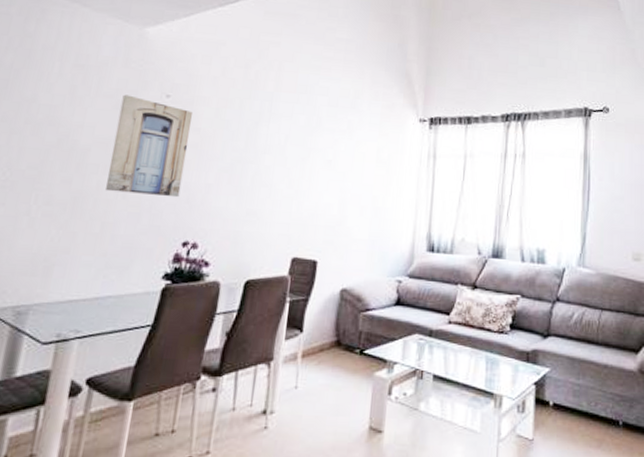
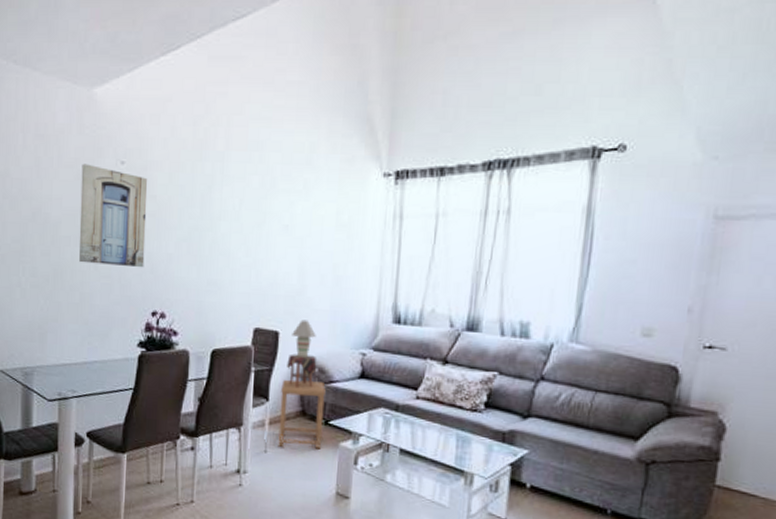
side table: none [309,309,362,381] -> present [278,380,326,449]
table lamp: none [323,249,365,318] -> present [287,319,329,390]

